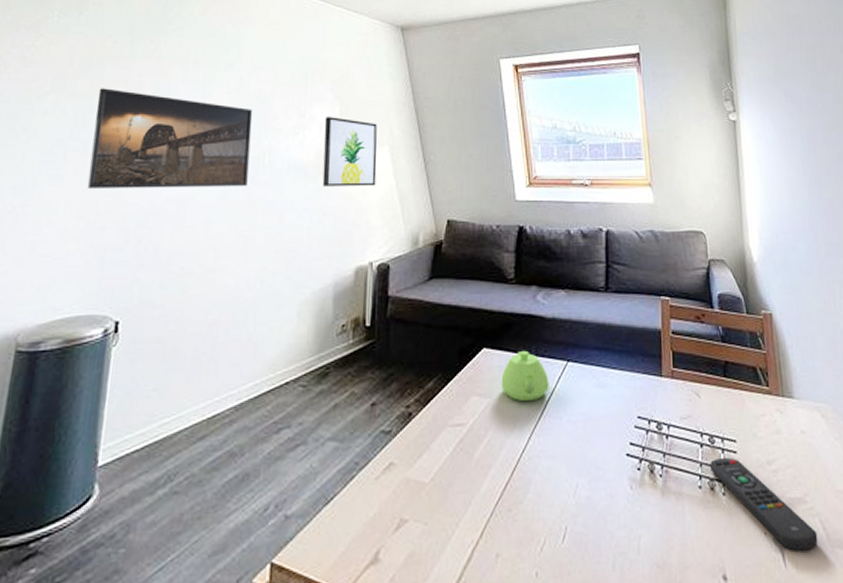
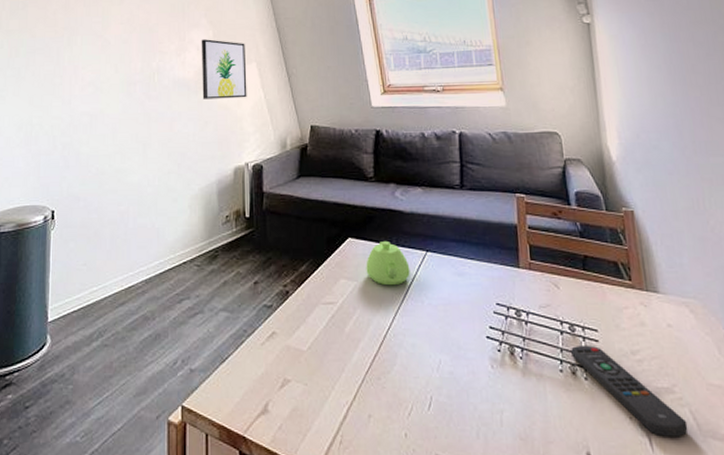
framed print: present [87,88,253,189] -> none [23,25,143,106]

